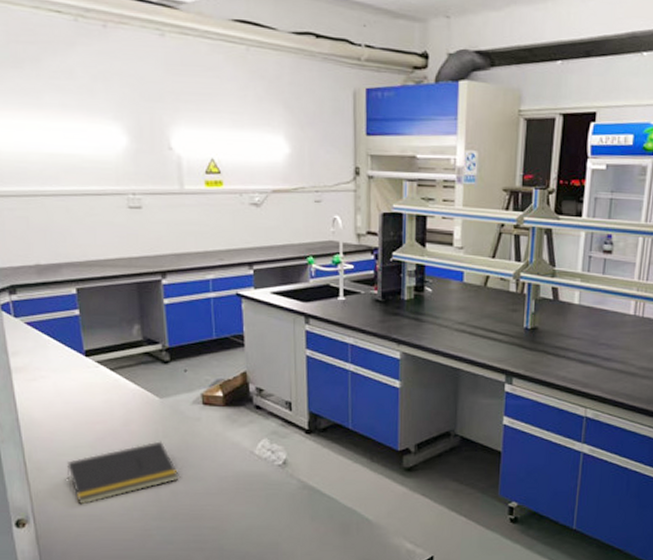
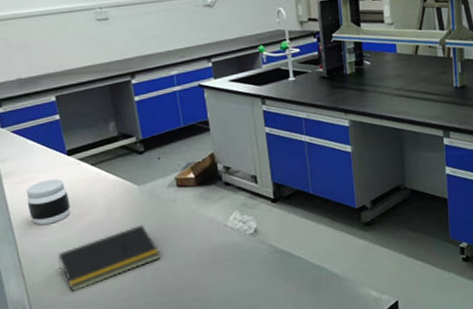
jar: none [36,380,84,429] -> present [25,178,71,225]

